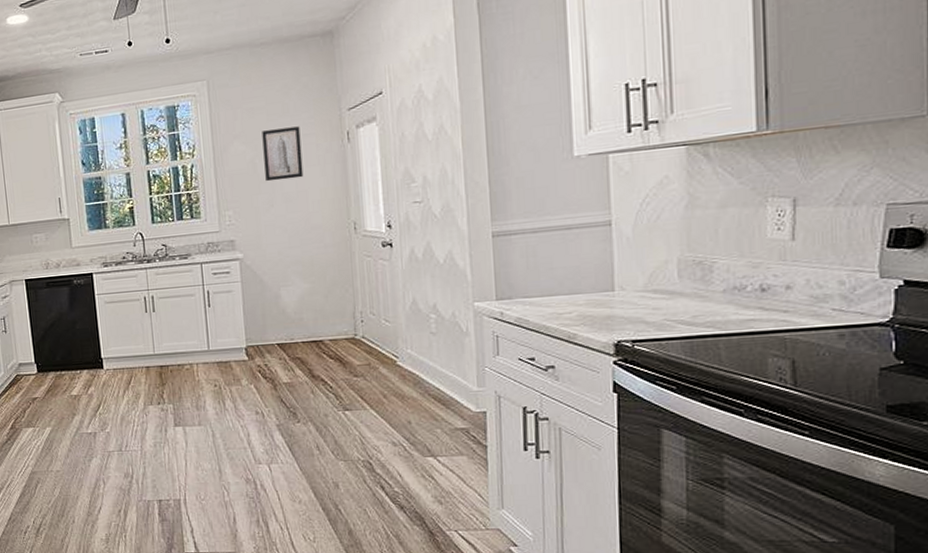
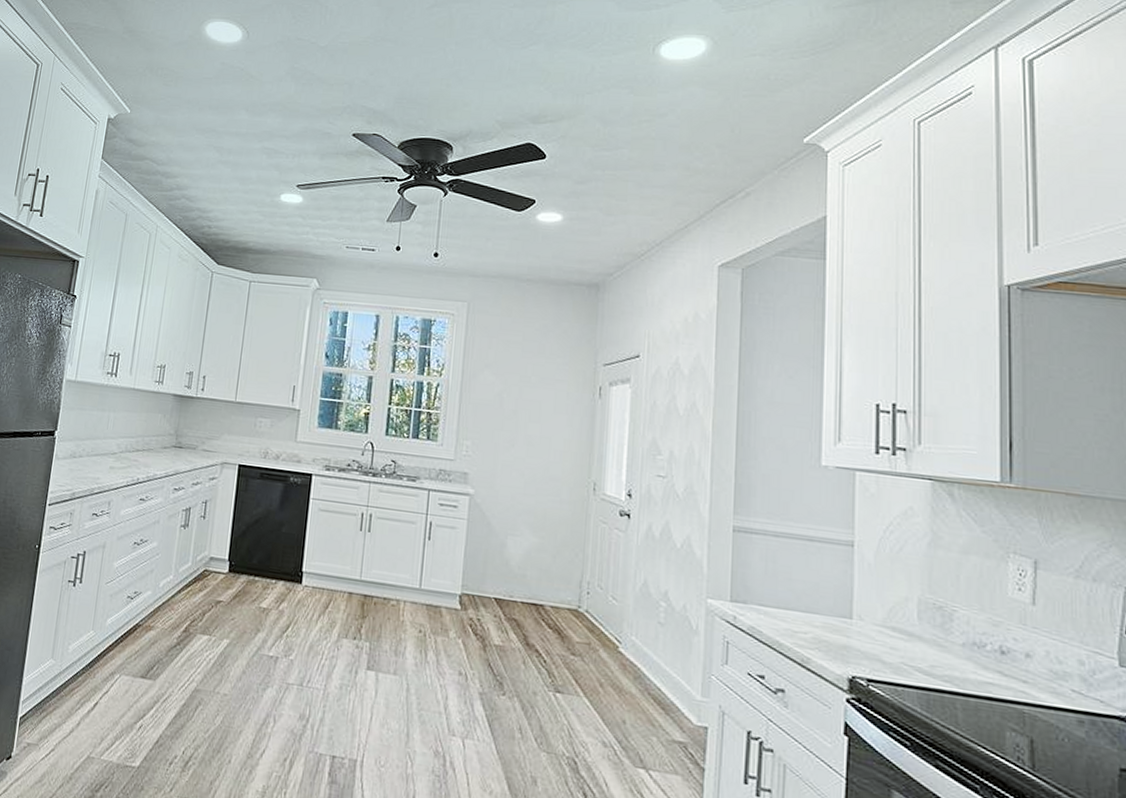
wall art: present [262,126,304,182] -> none [510,366,553,423]

